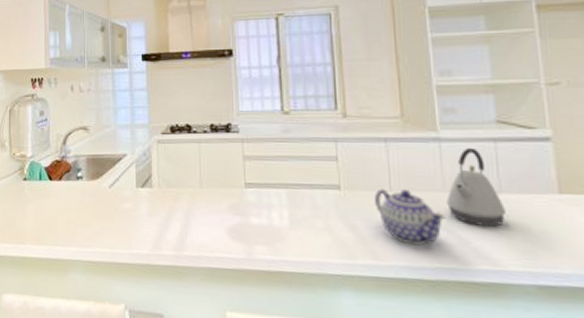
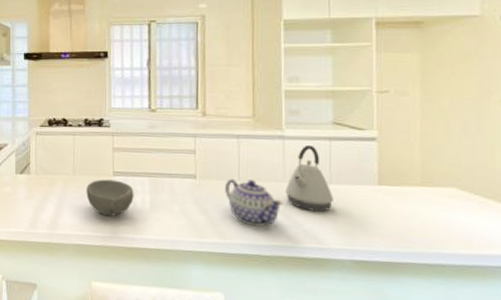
bowl: none [215,192,270,235] -> present [86,179,134,217]

